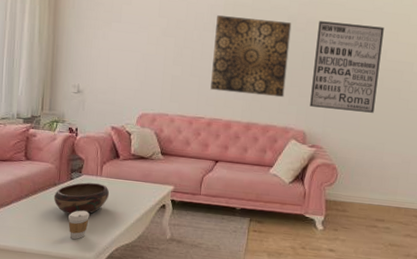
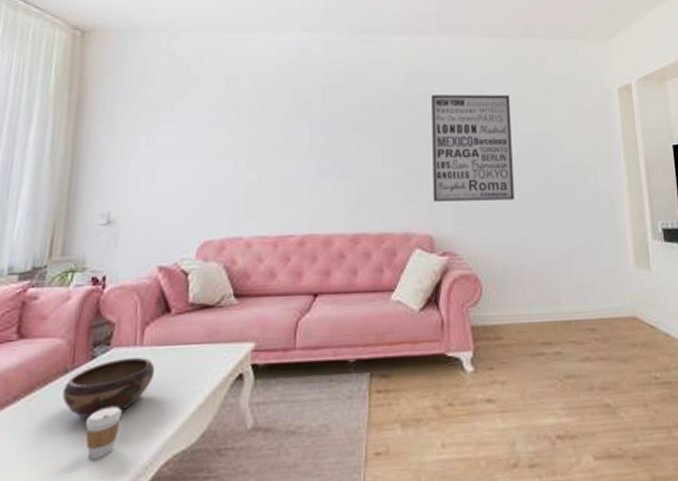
wall art: present [210,15,292,98] -> none [300,100,399,197]

